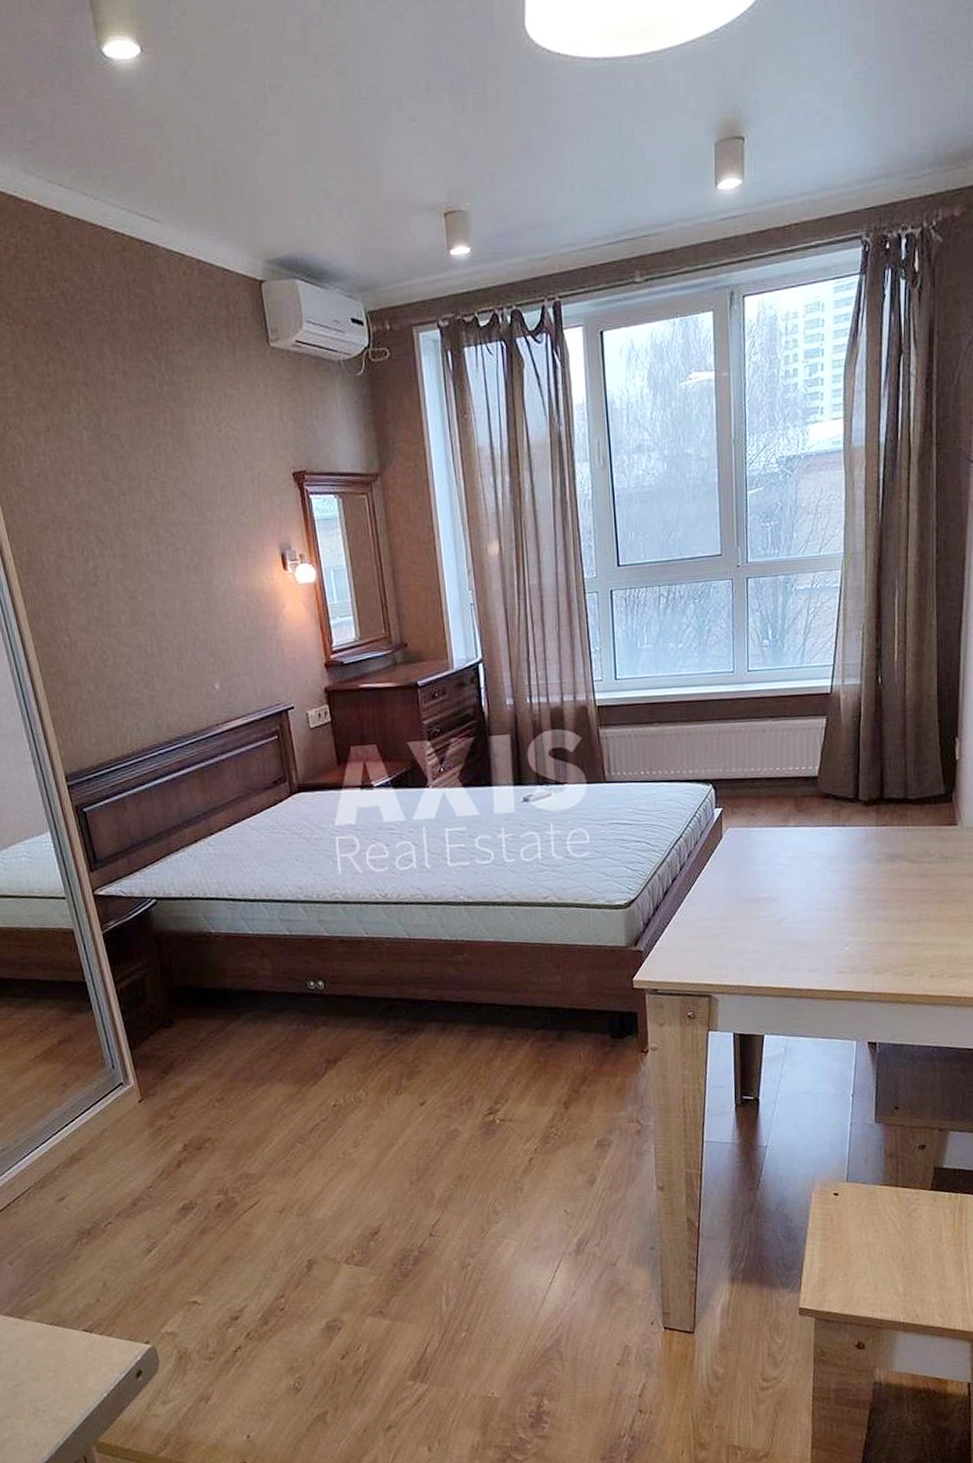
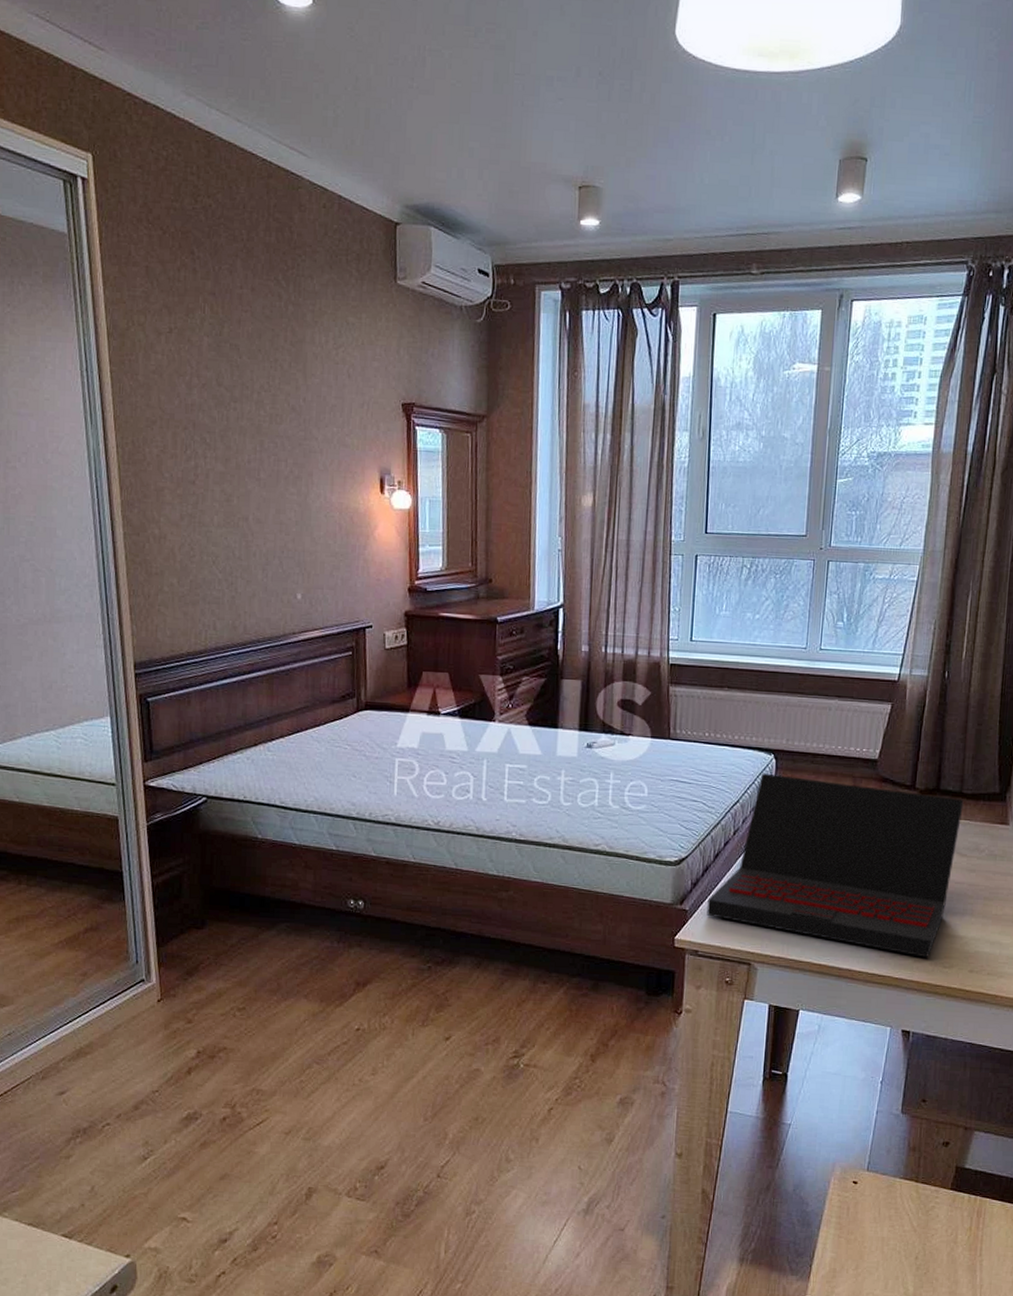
laptop: none [661,804,909,969] -> present [706,773,964,958]

